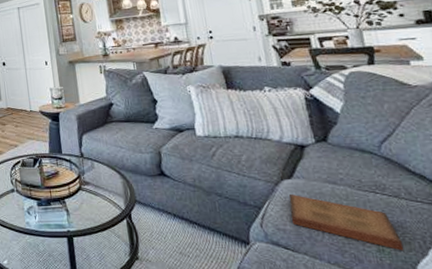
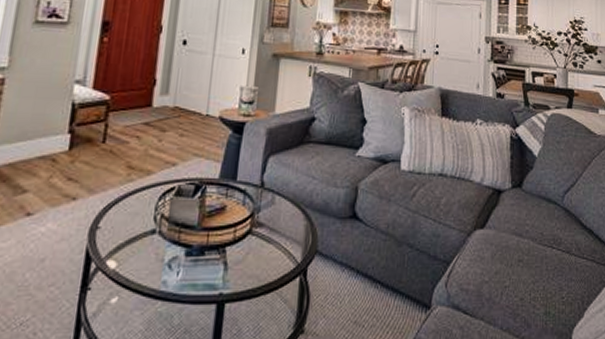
book: present [288,193,404,251] -> none [475,246,566,313]

